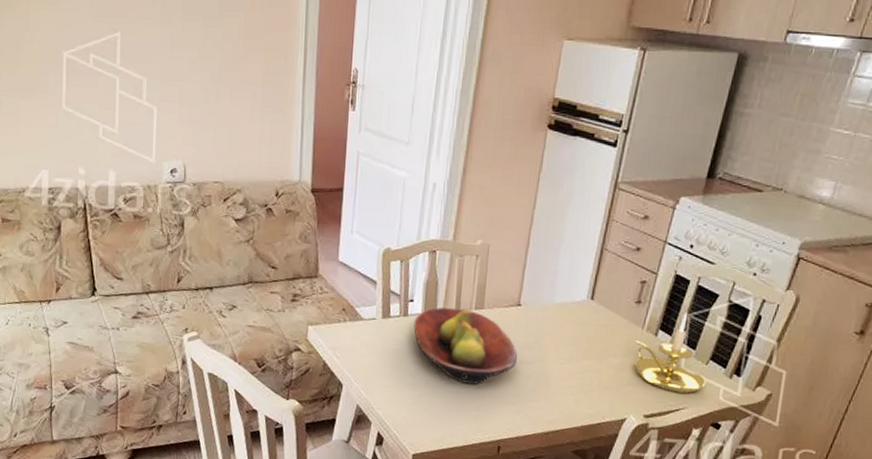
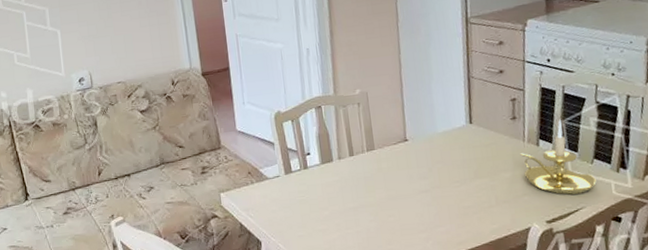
fruit bowl: present [414,307,518,384] -> none [314,153,416,221]

